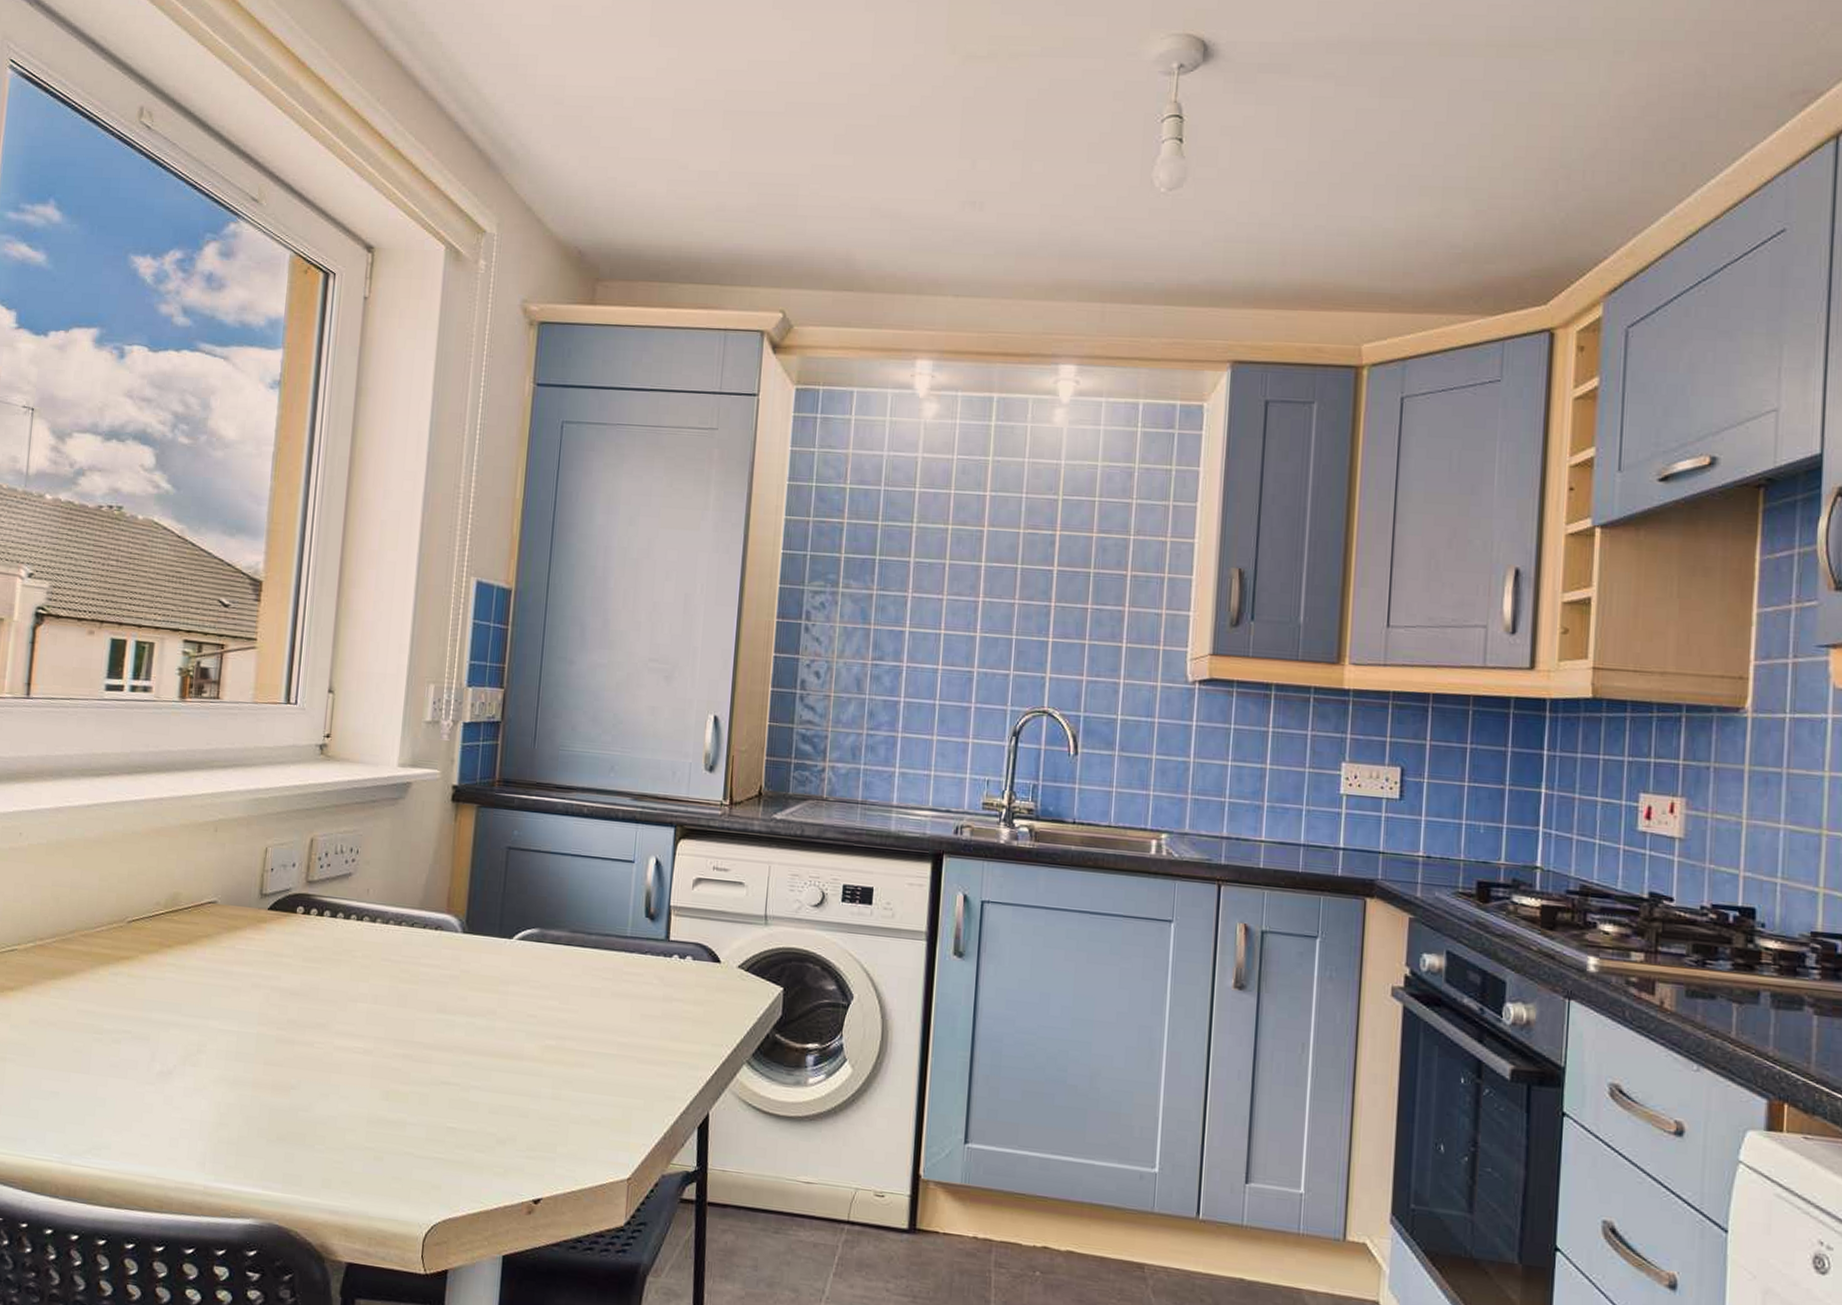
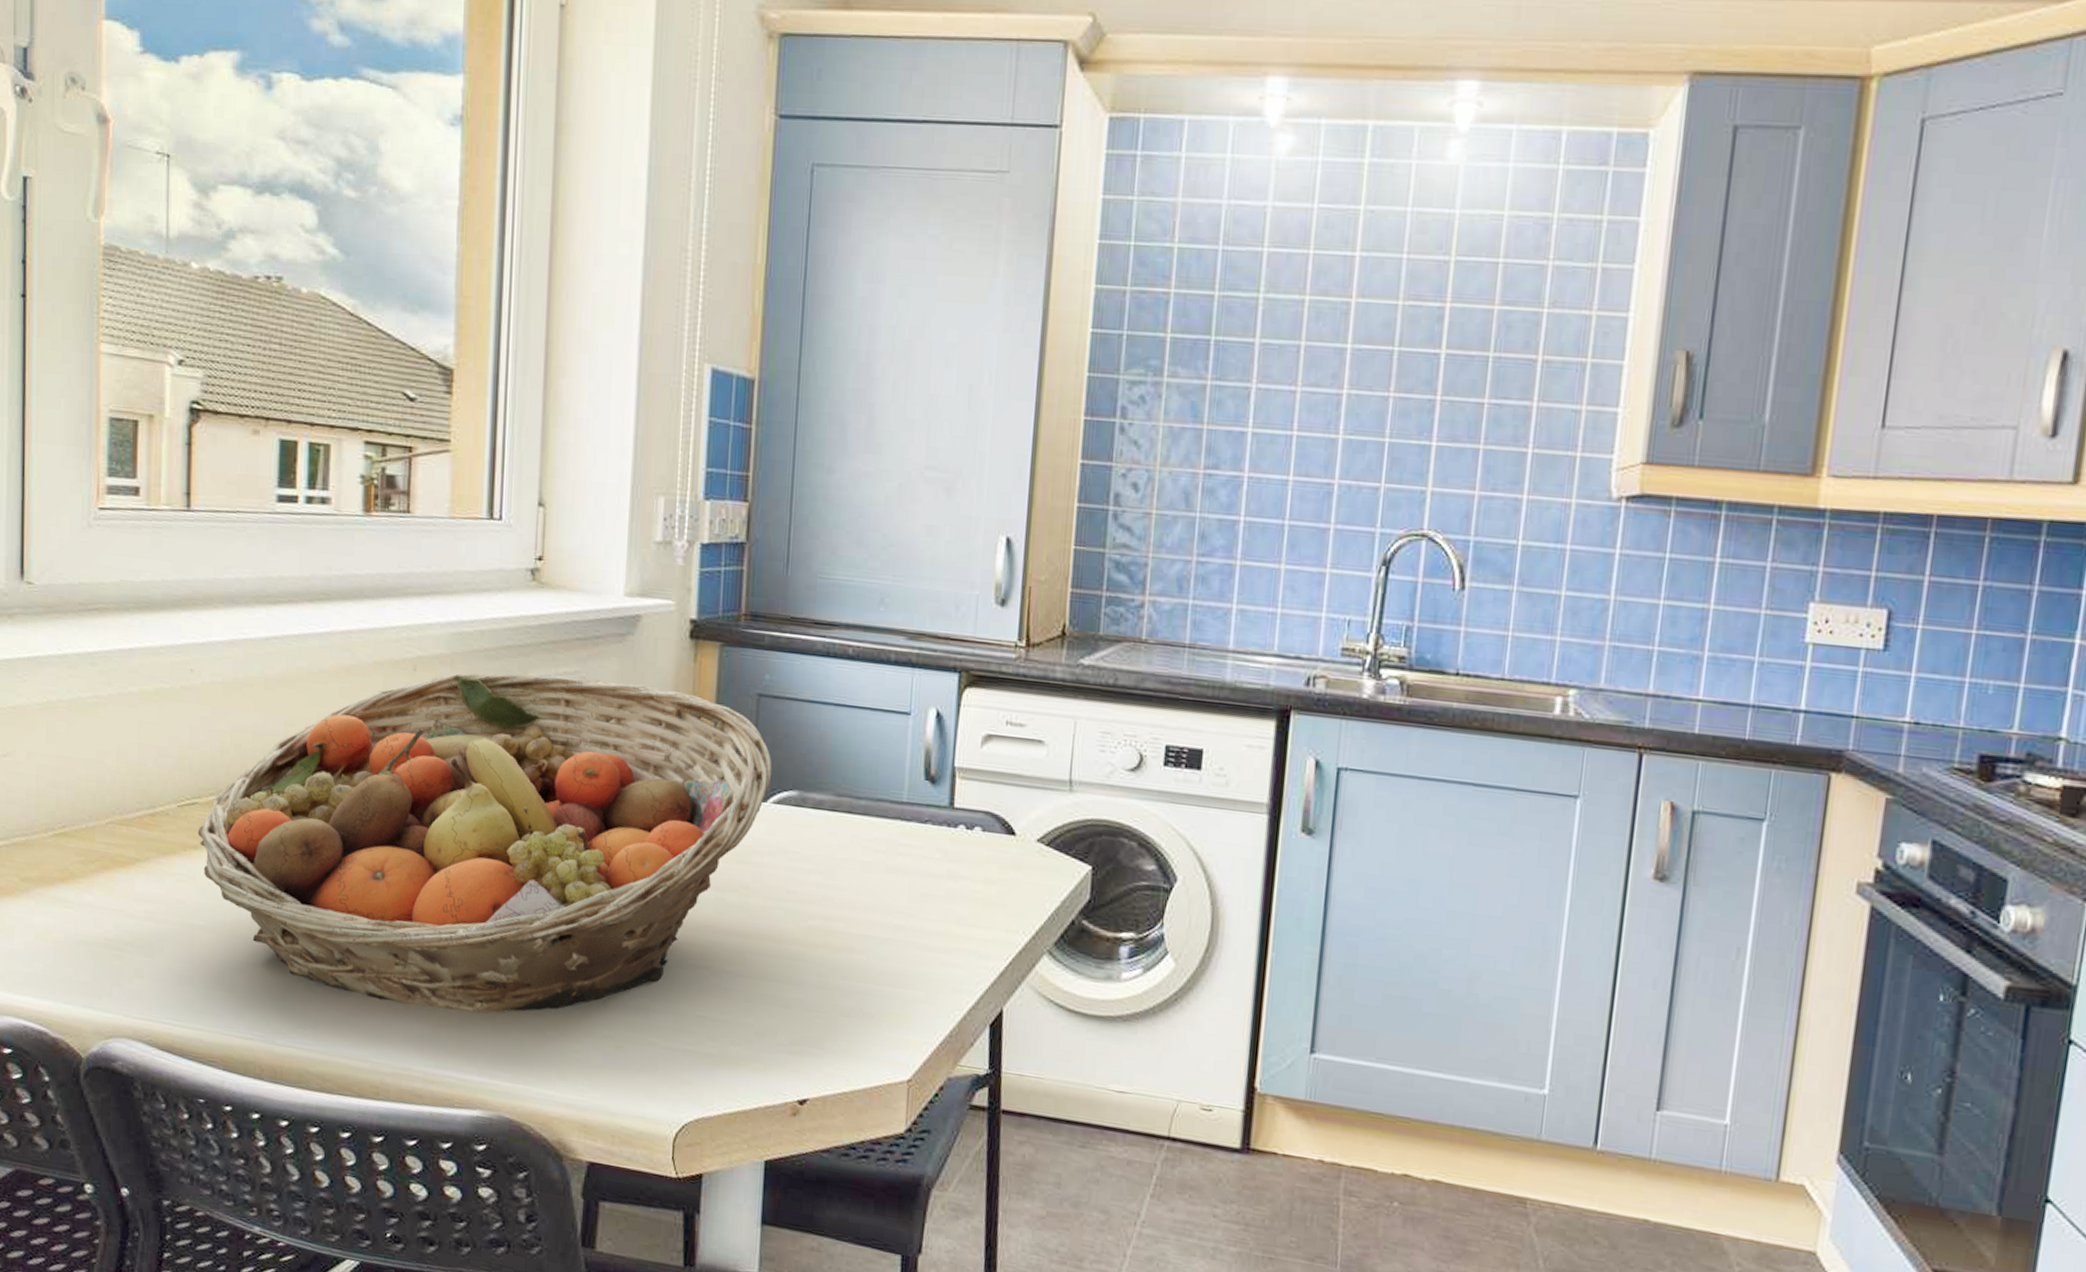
fruit basket: none [15,832,519,1131] -> present [197,673,773,1014]

